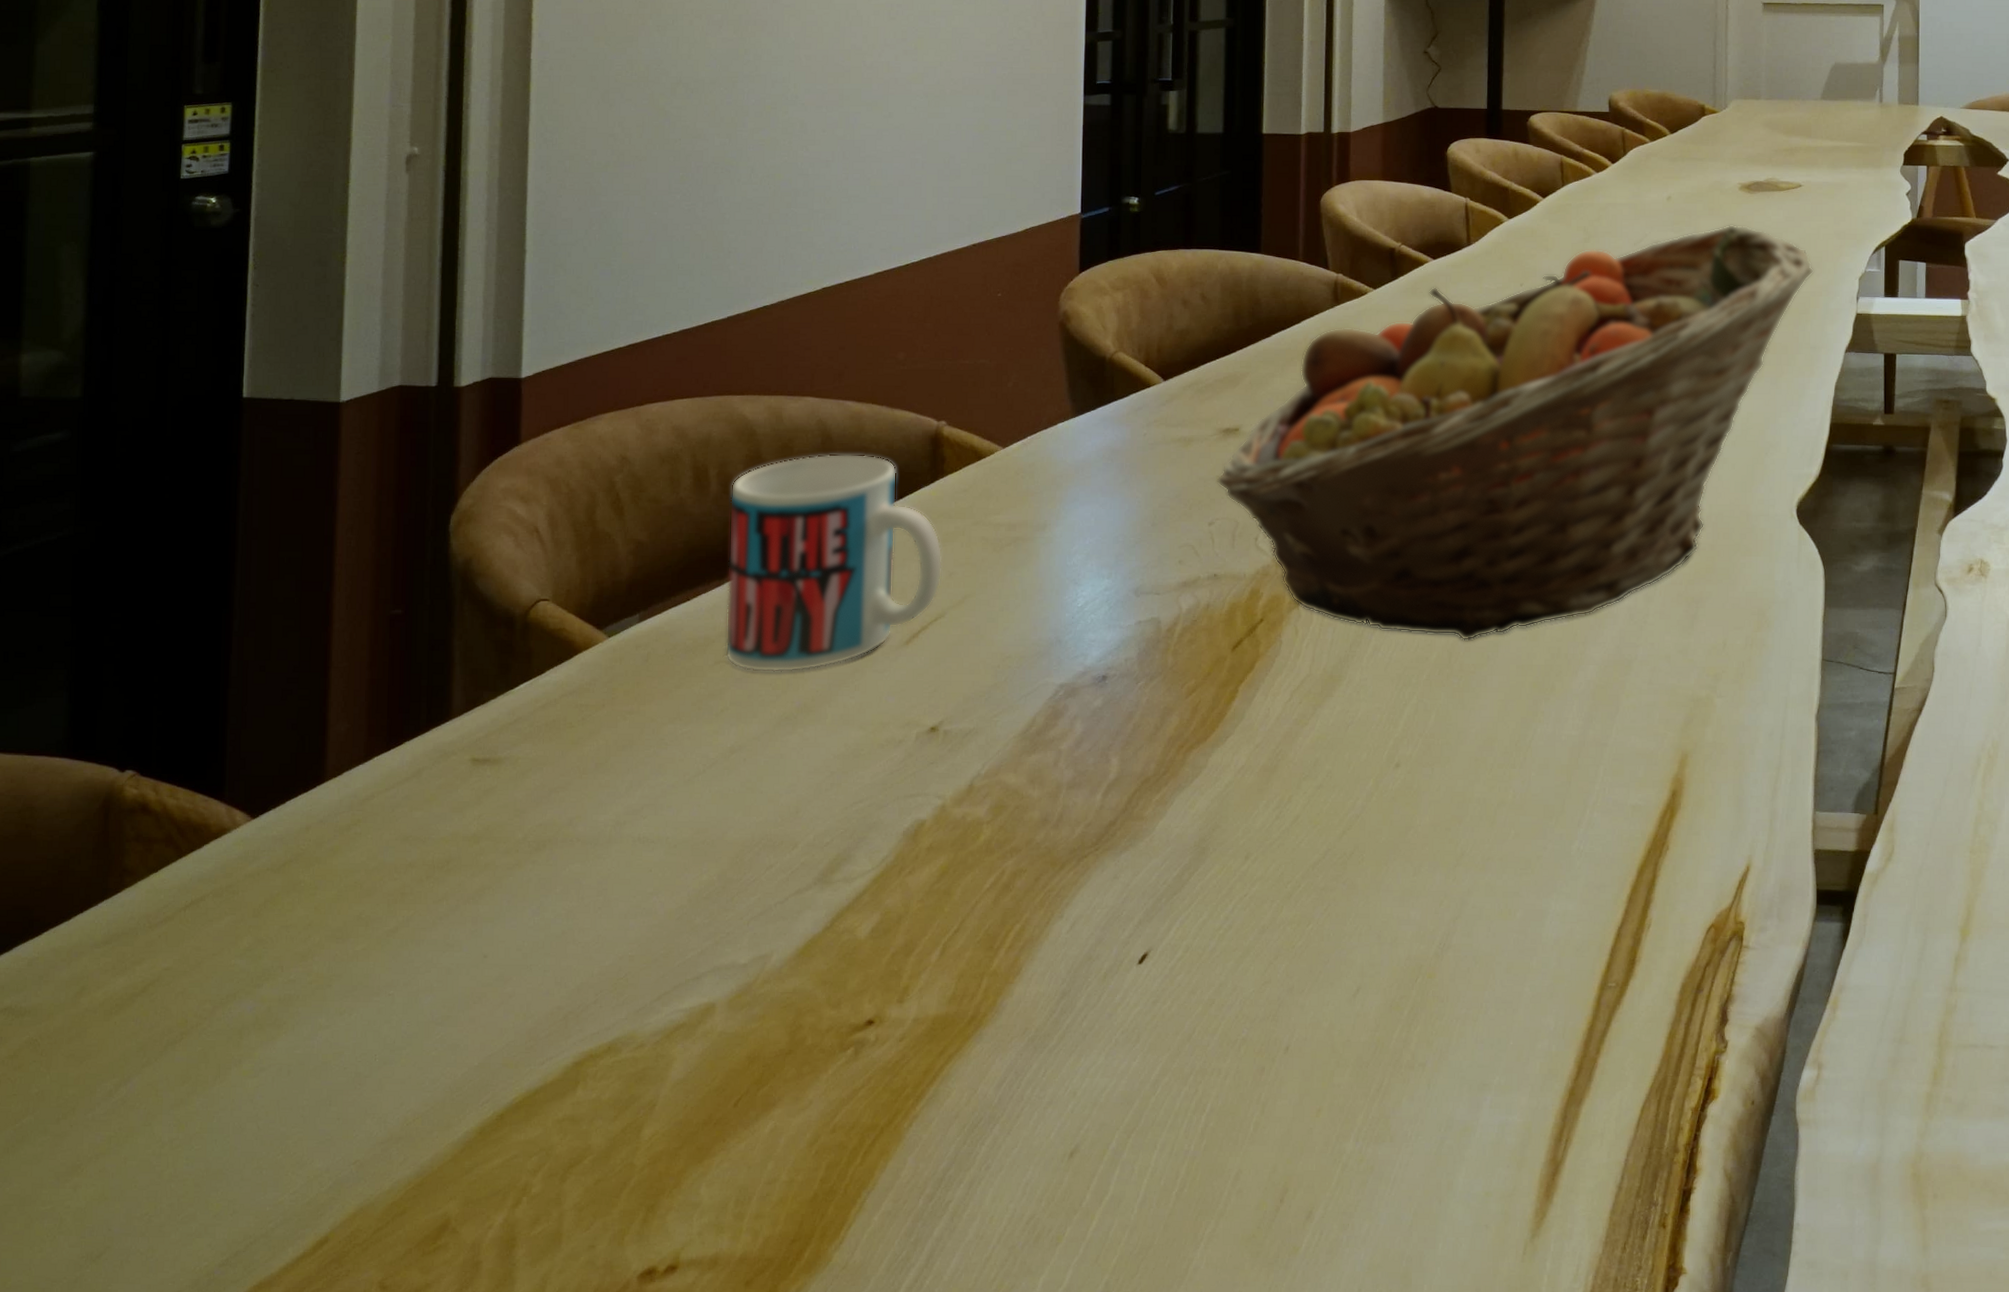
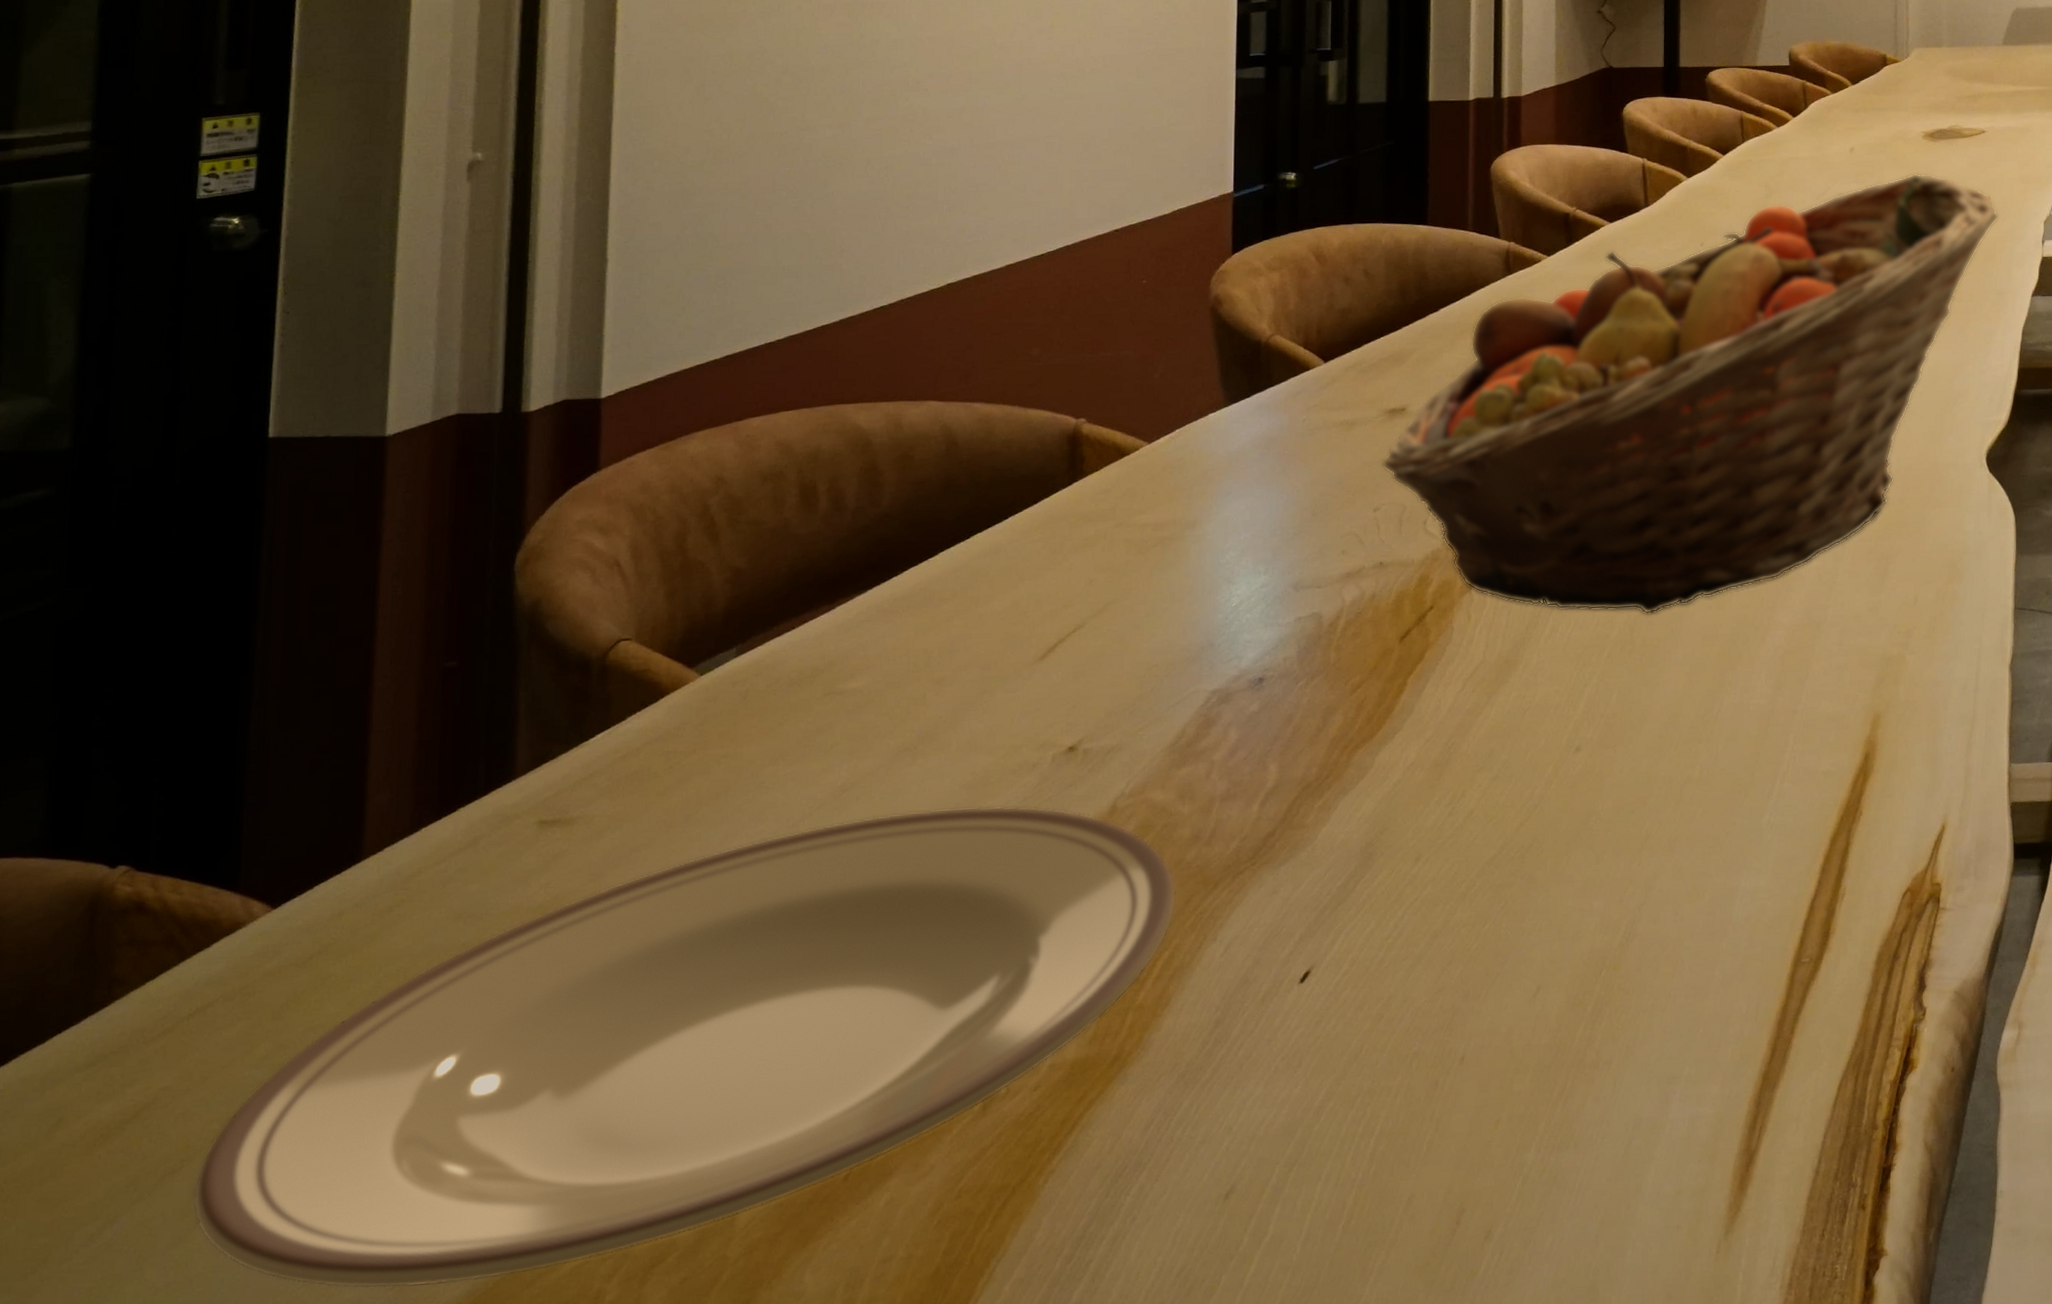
plate: none [190,775,1027,1165] -> present [192,806,1177,1289]
mug: present [725,453,943,672] -> none [836,458,1083,702]

